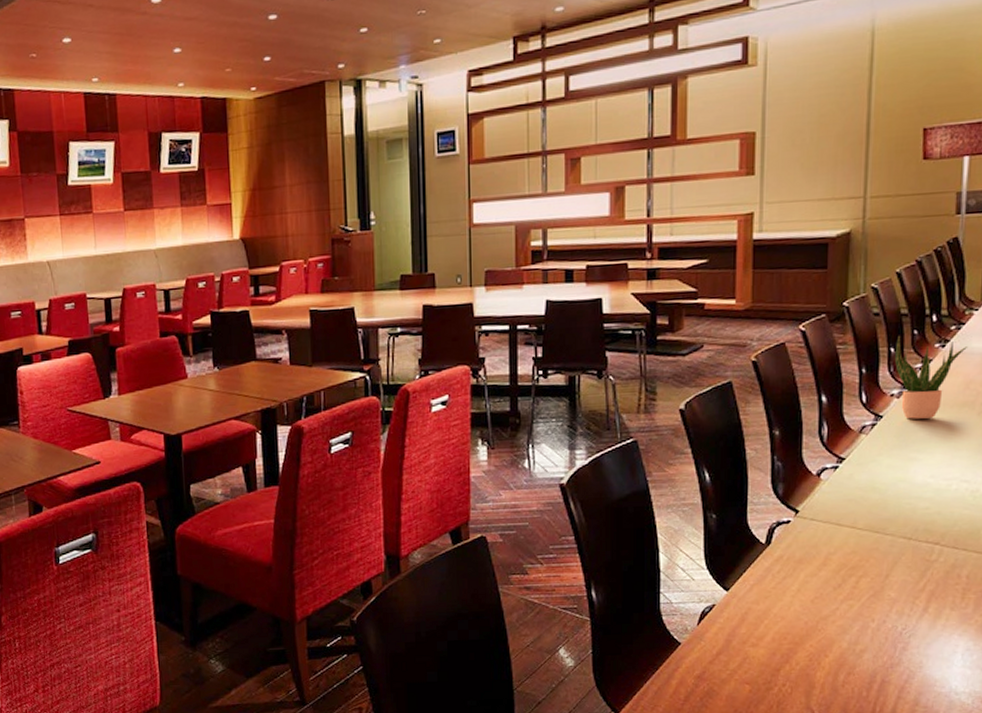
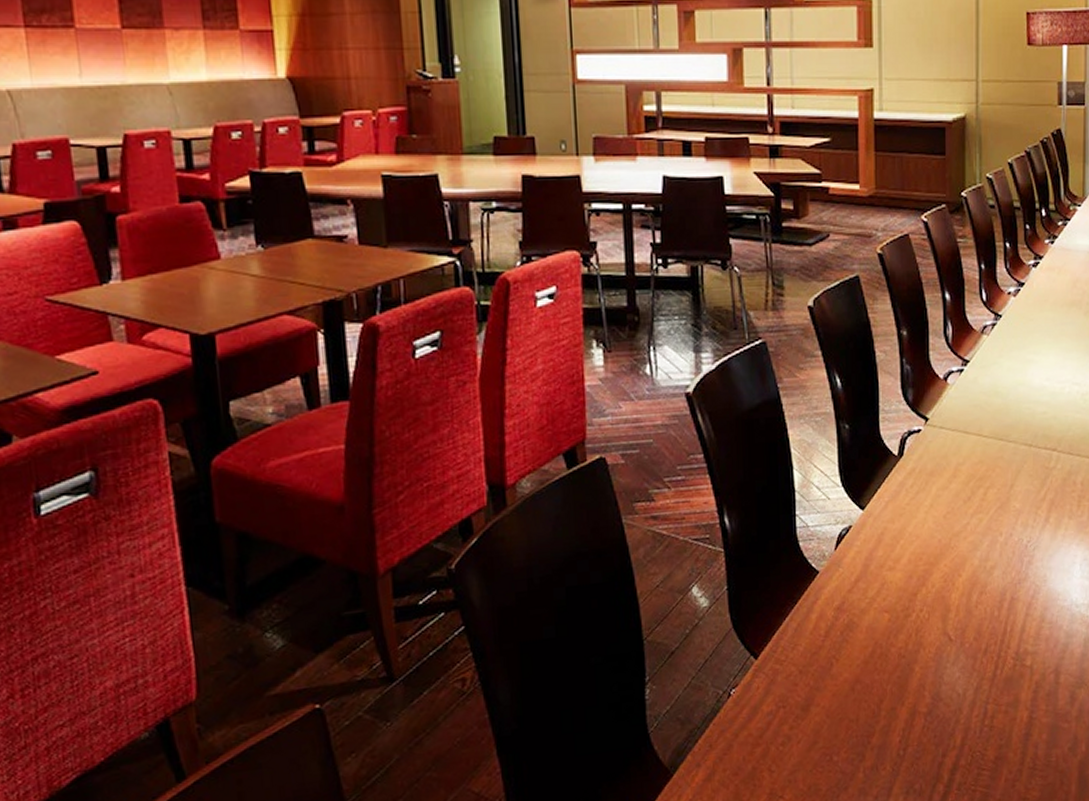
potted plant: present [895,335,969,419] -> none [1011,229,1074,319]

